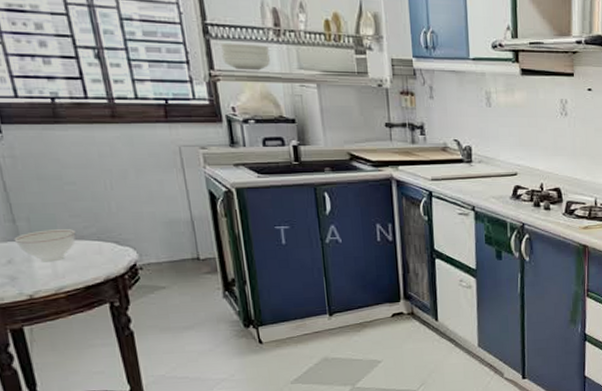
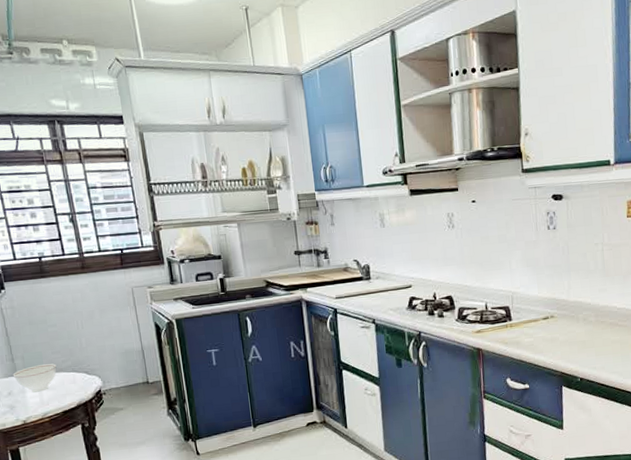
bowl: present [219,42,270,71] -> none [161,195,200,219]

